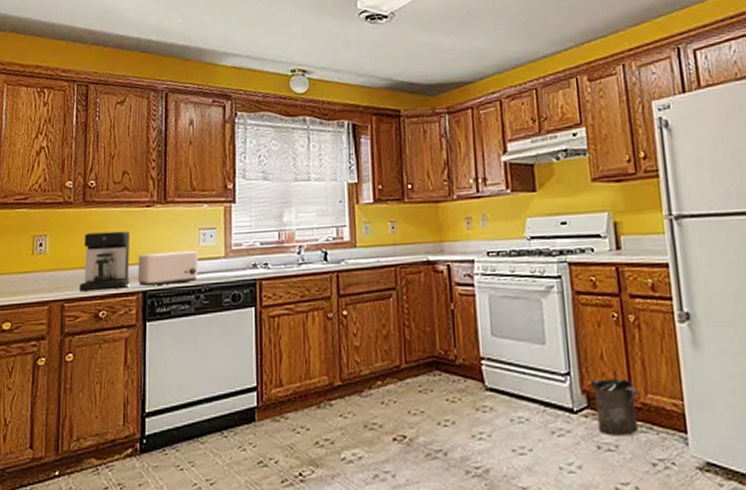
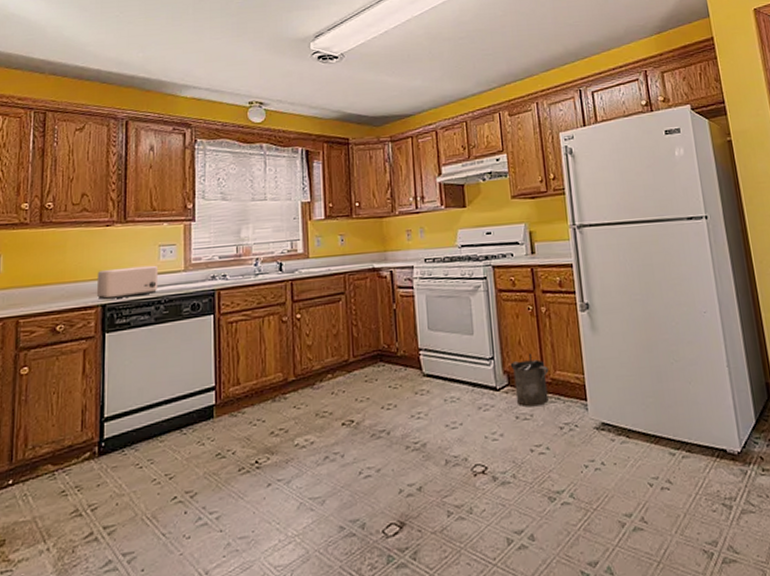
coffee maker: present [79,231,130,293] -> none [36,249,89,309]

